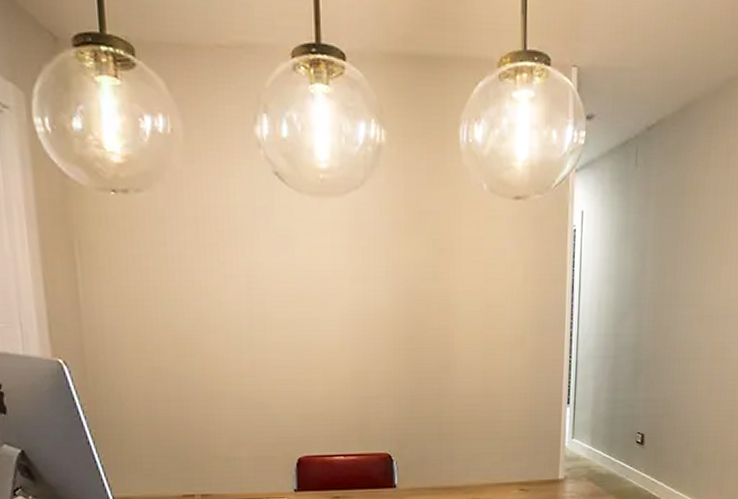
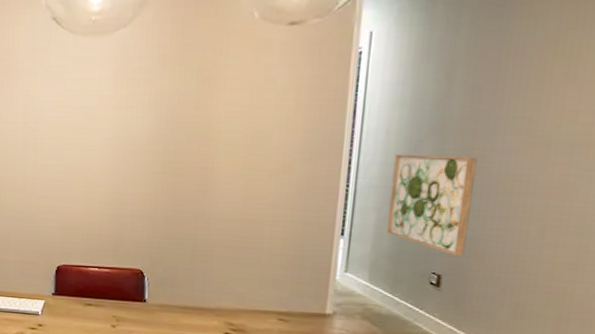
wall art: none [602,327,665,416] -> present [386,154,477,257]

